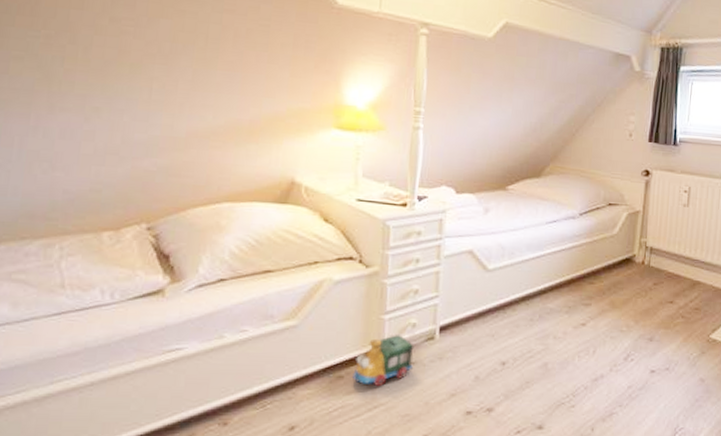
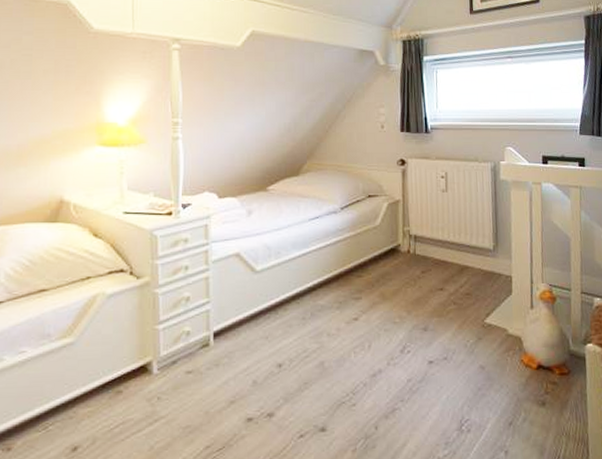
toy train: present [353,335,415,387] -> none [132,344,190,400]

